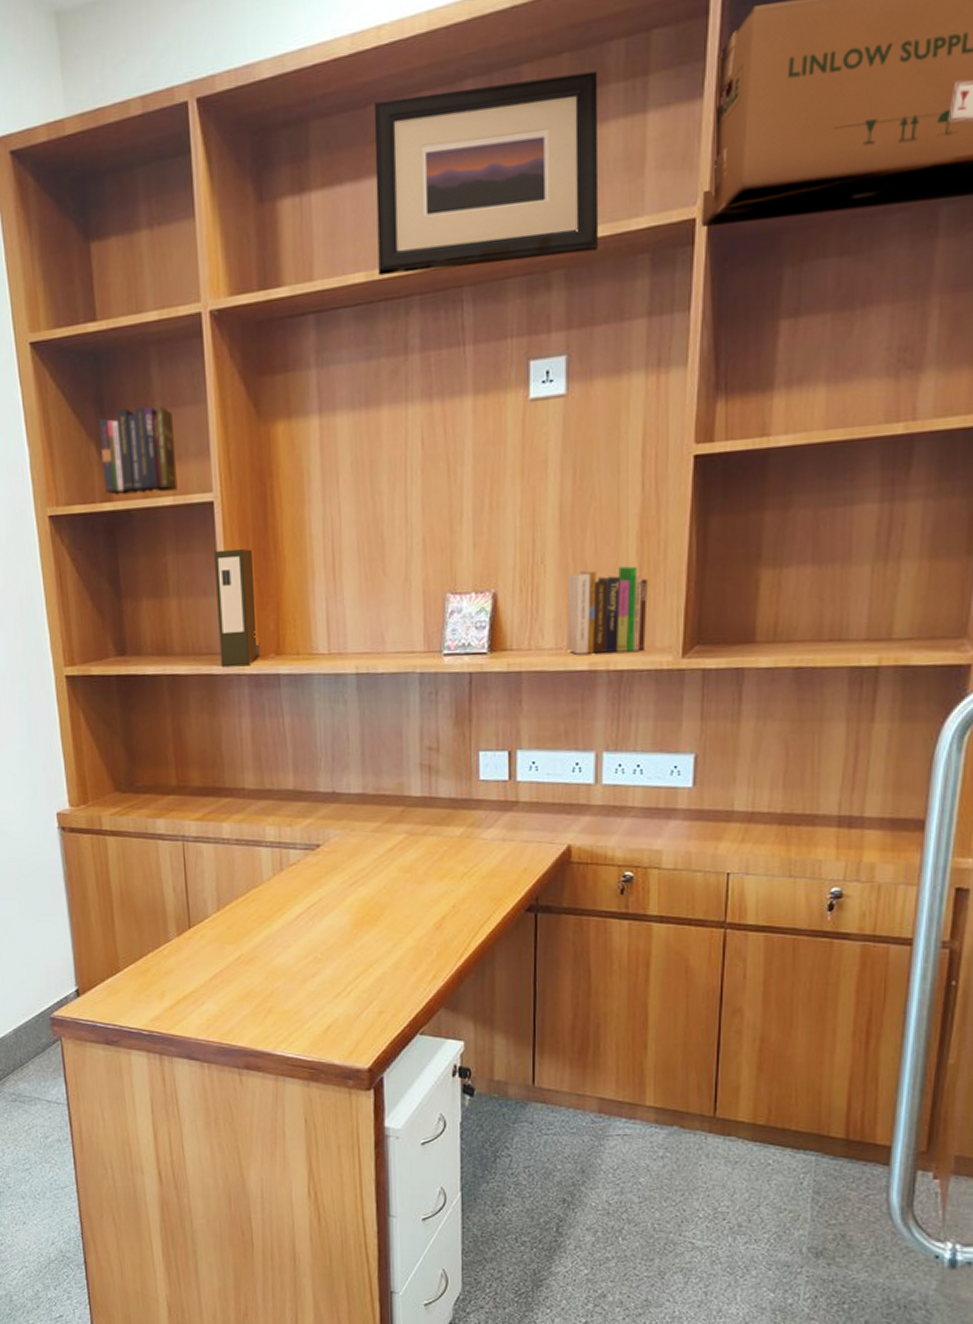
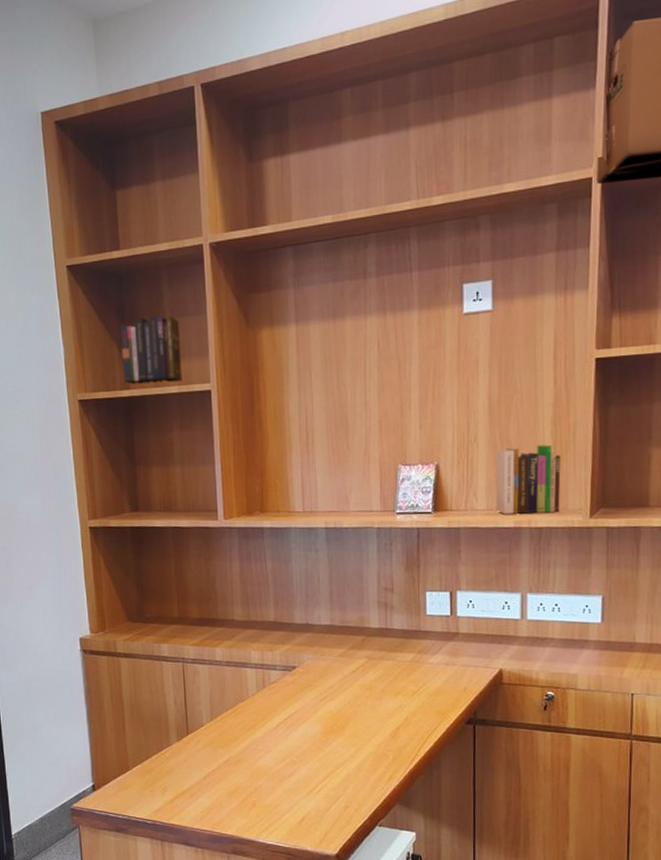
binder: present [213,548,261,668] -> none [210,427,248,522]
picture frame: present [374,71,599,276] -> none [339,67,517,218]

